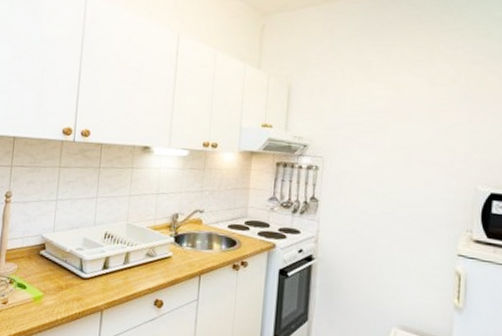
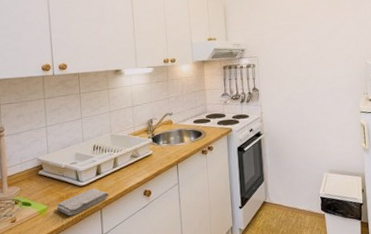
washcloth: none [53,283,114,311] -> present [57,188,109,216]

